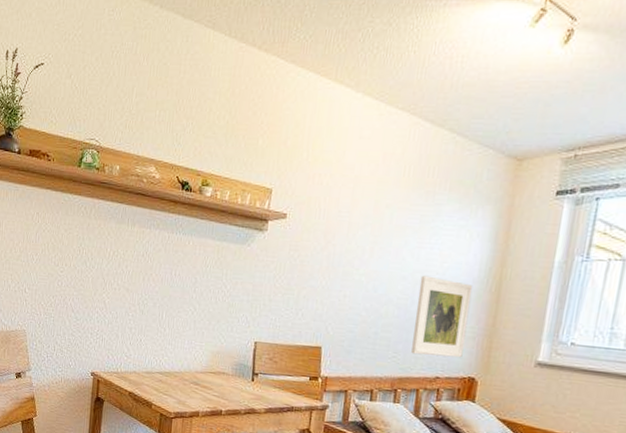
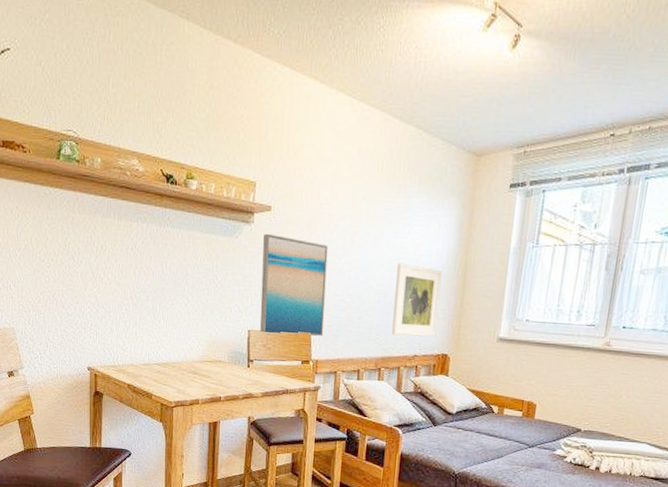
wall art: none [267,241,346,352] -> present [259,233,328,337]

